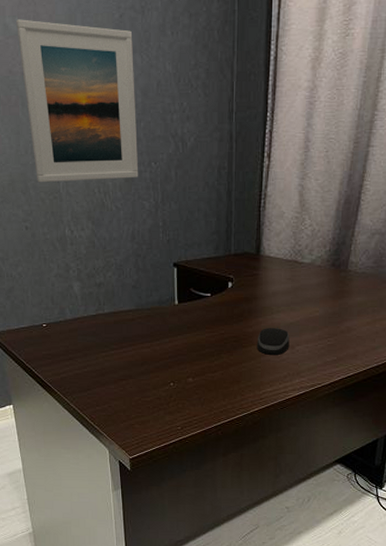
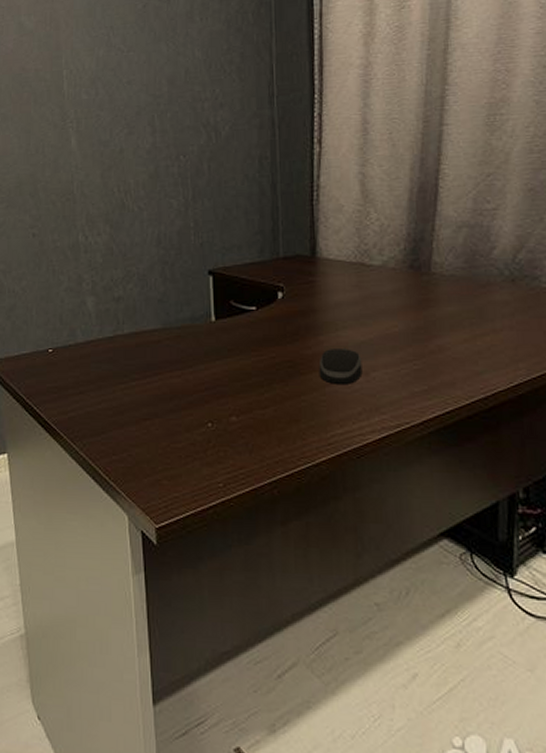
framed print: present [16,19,139,183] -> none [32,16,165,184]

